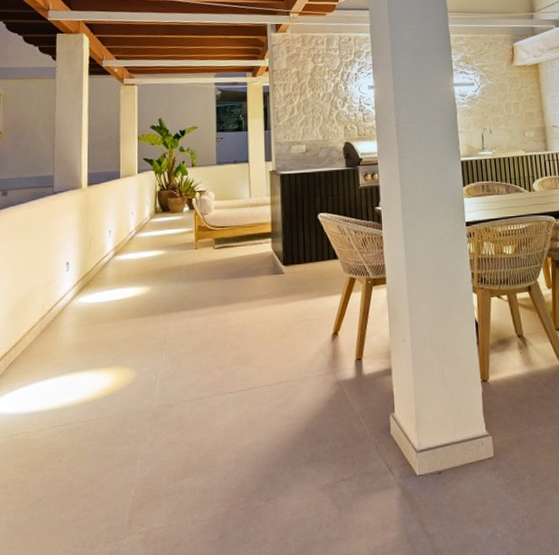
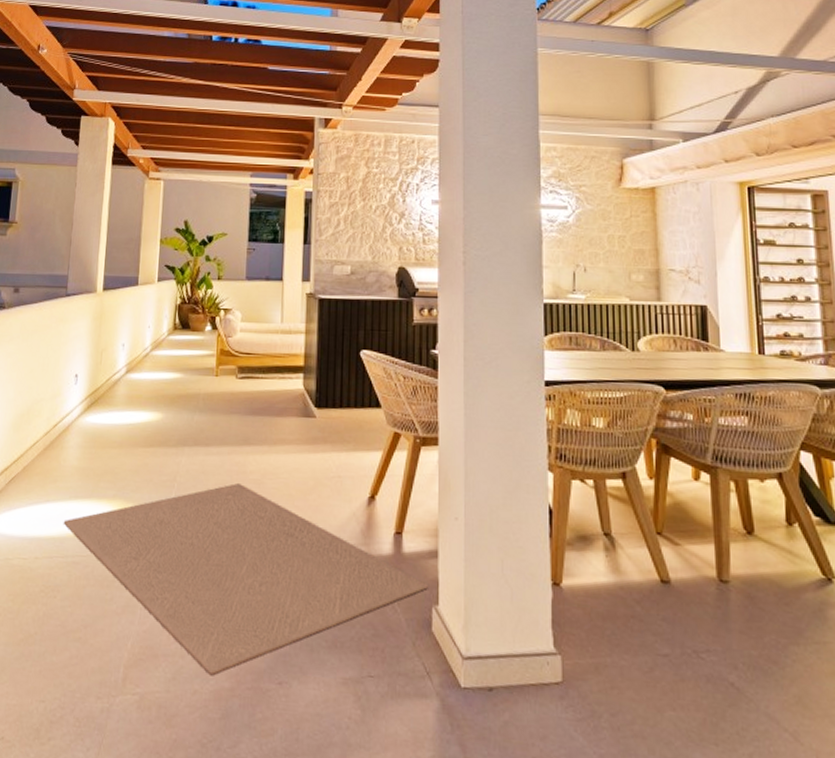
rug: none [63,338,385,503] -> present [63,483,428,675]

